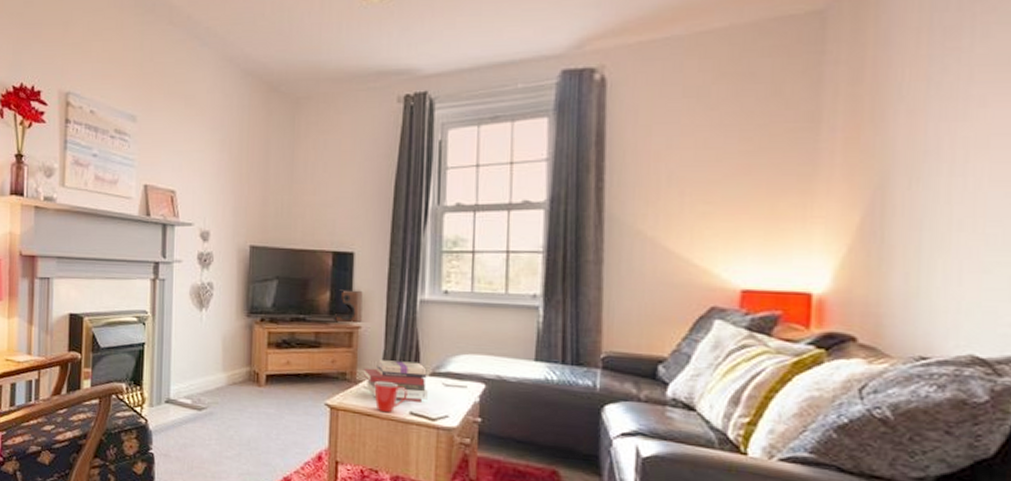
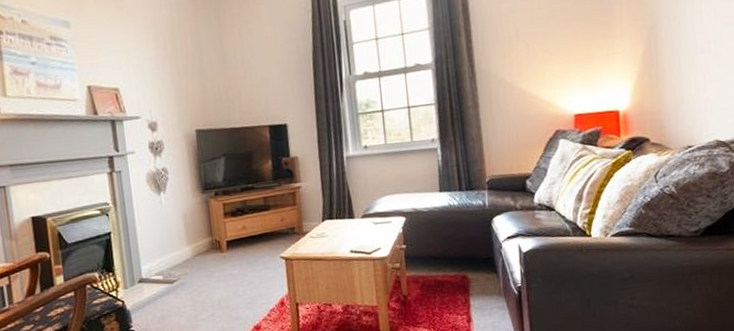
books: present [363,360,428,402] -> none [308,208,363,243]
mug: present [374,380,408,413] -> none [319,228,347,255]

